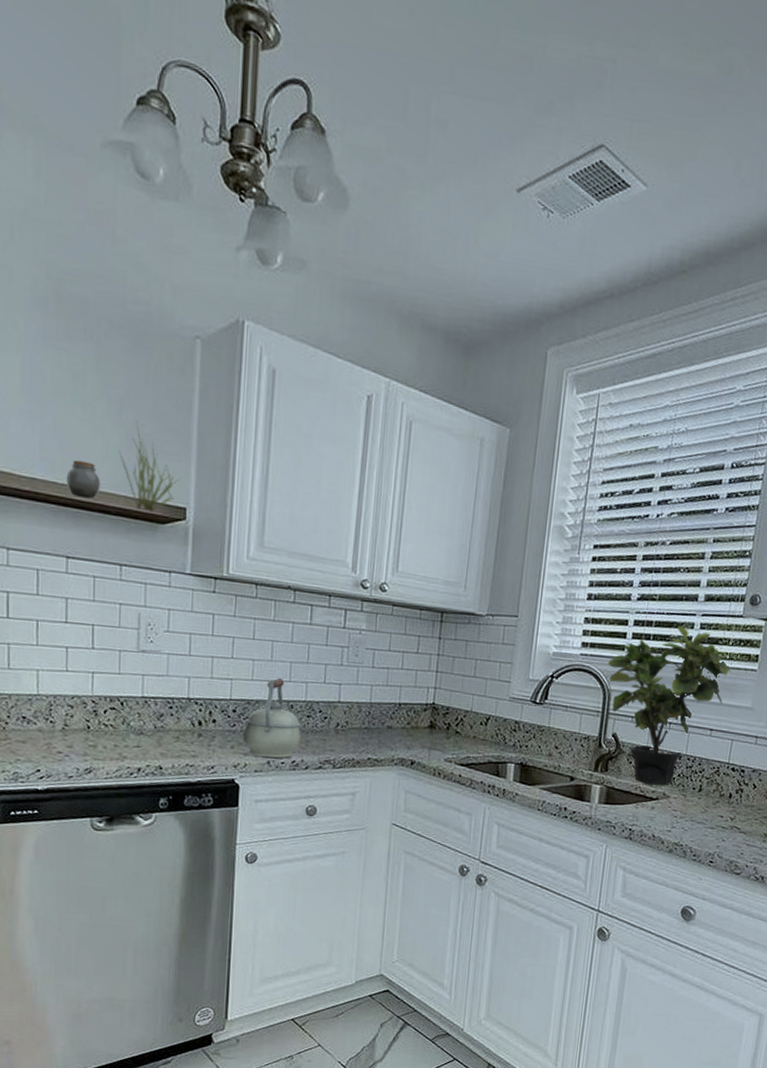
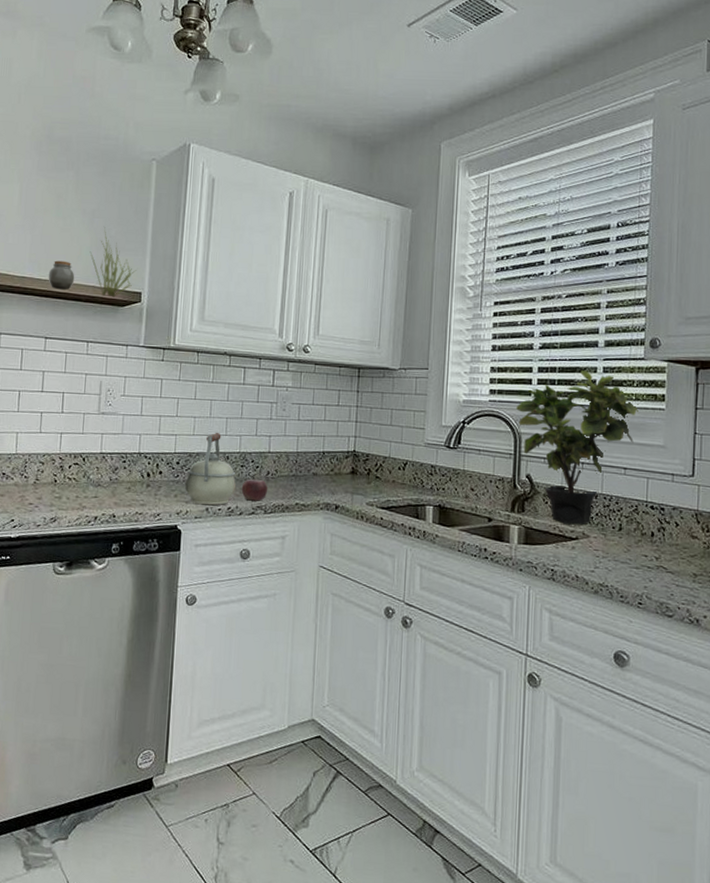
fruit: none [307,726,338,755] -> present [241,475,268,501]

